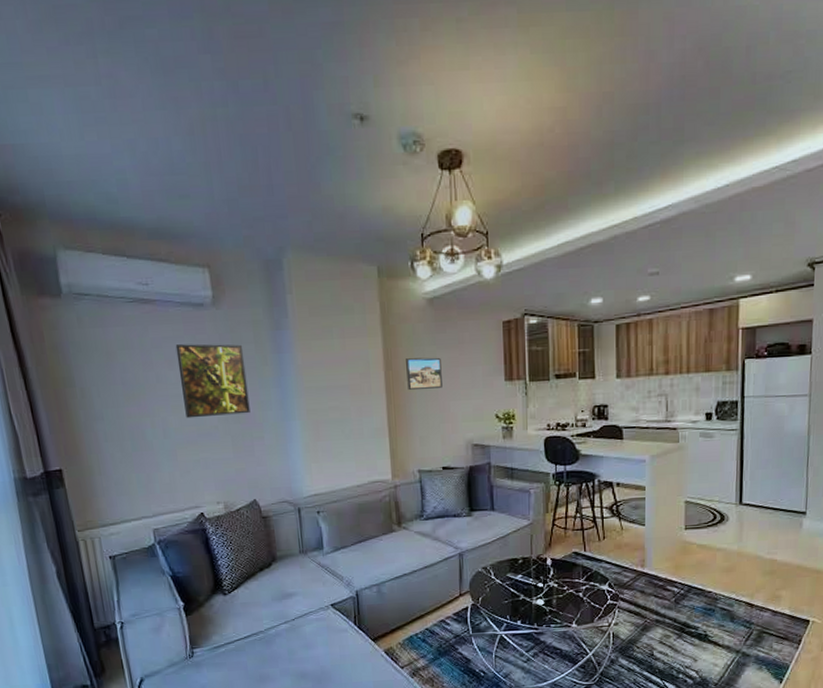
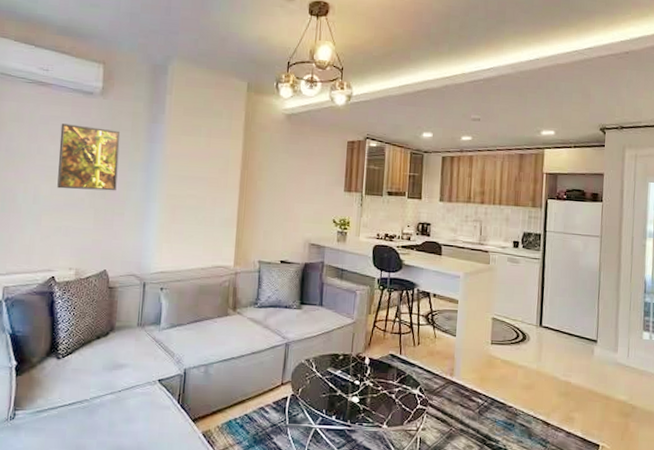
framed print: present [406,357,442,390] -> none [259,162,291,190]

